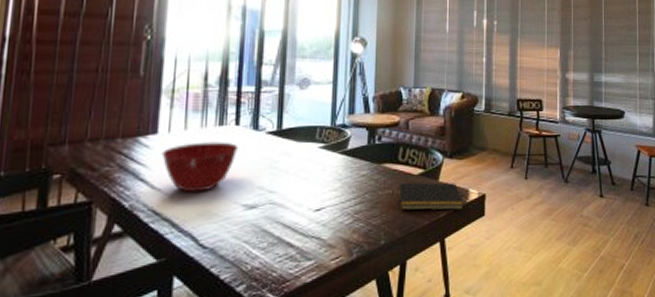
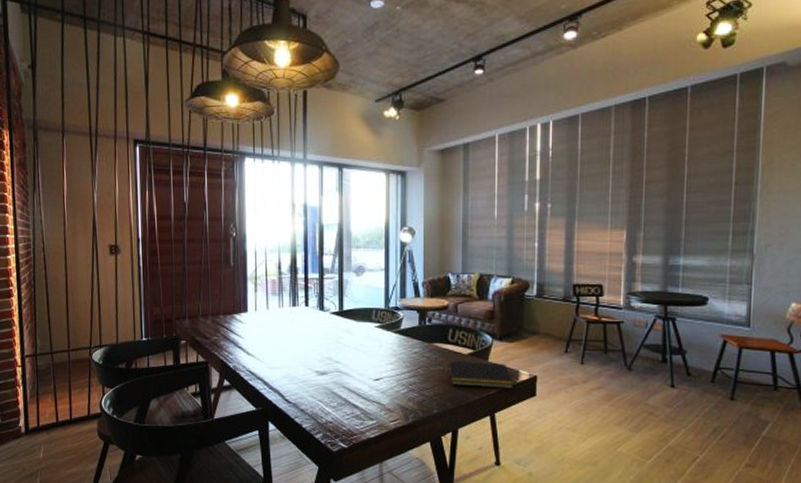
mixing bowl: present [161,142,239,193] -> none [252,320,309,359]

